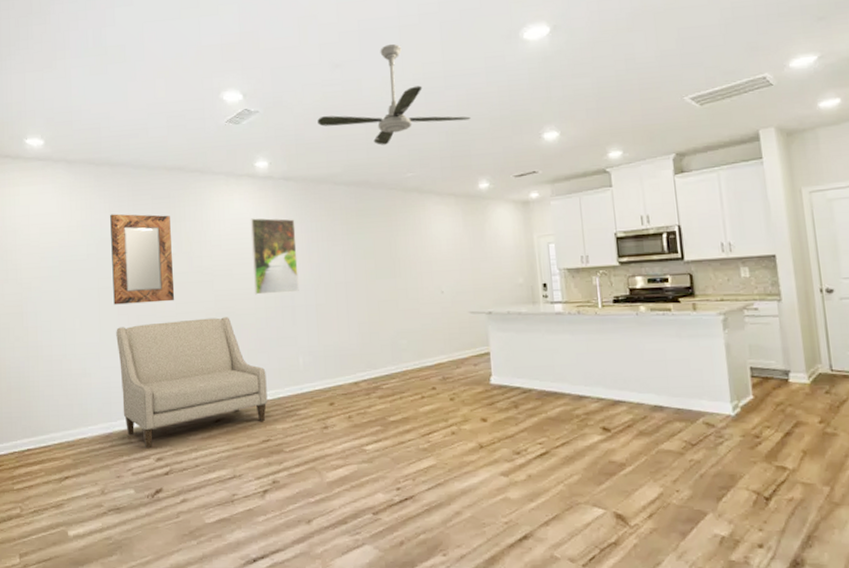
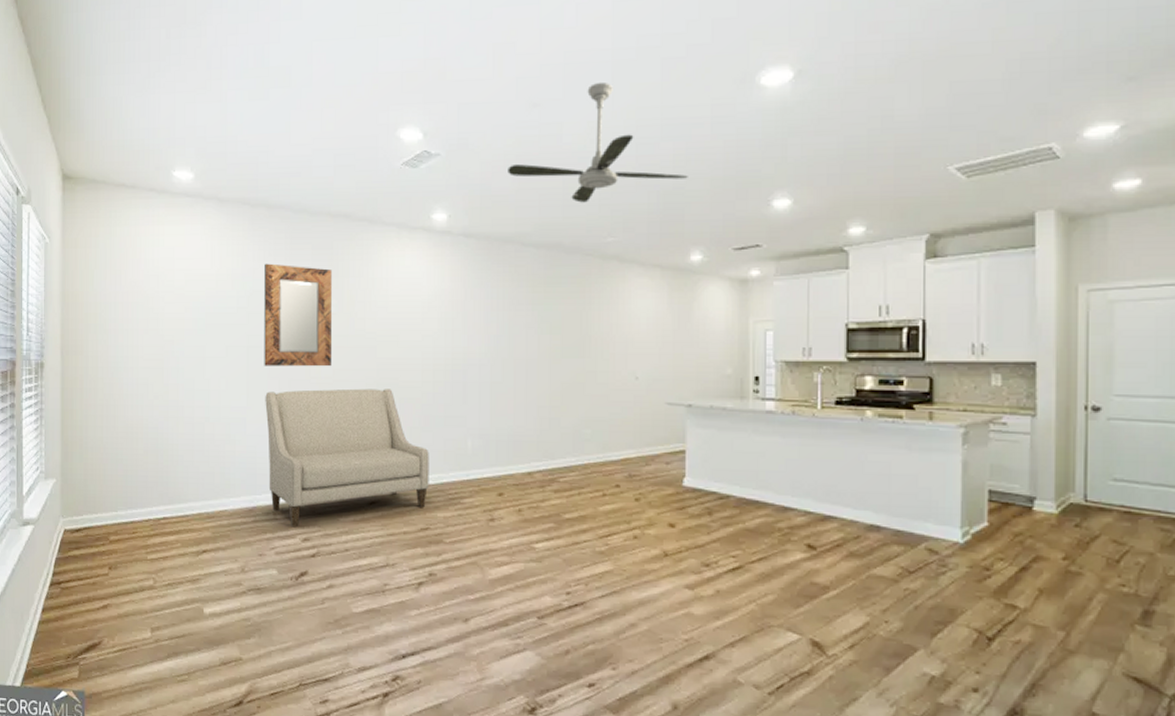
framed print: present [250,218,299,295] -> none [422,278,473,367]

